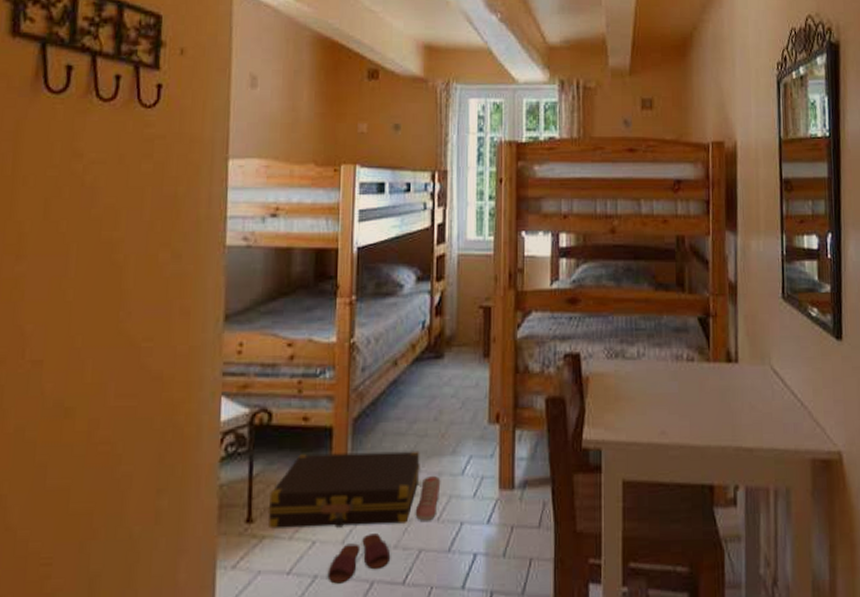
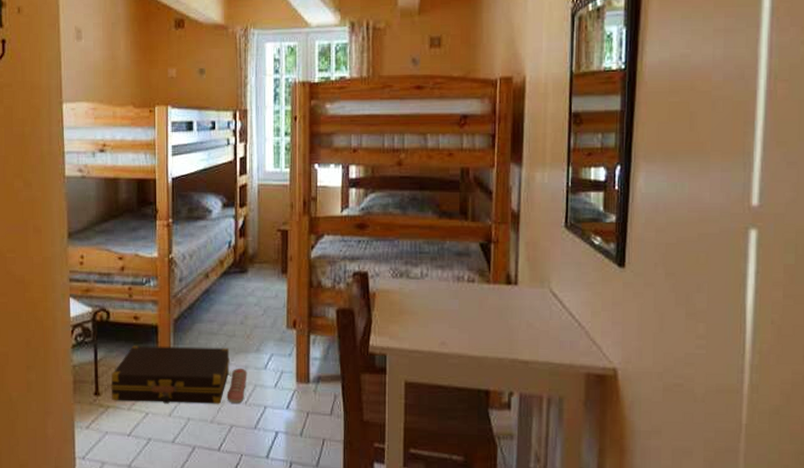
slippers: present [327,533,391,584] -> none [159,410,208,446]

